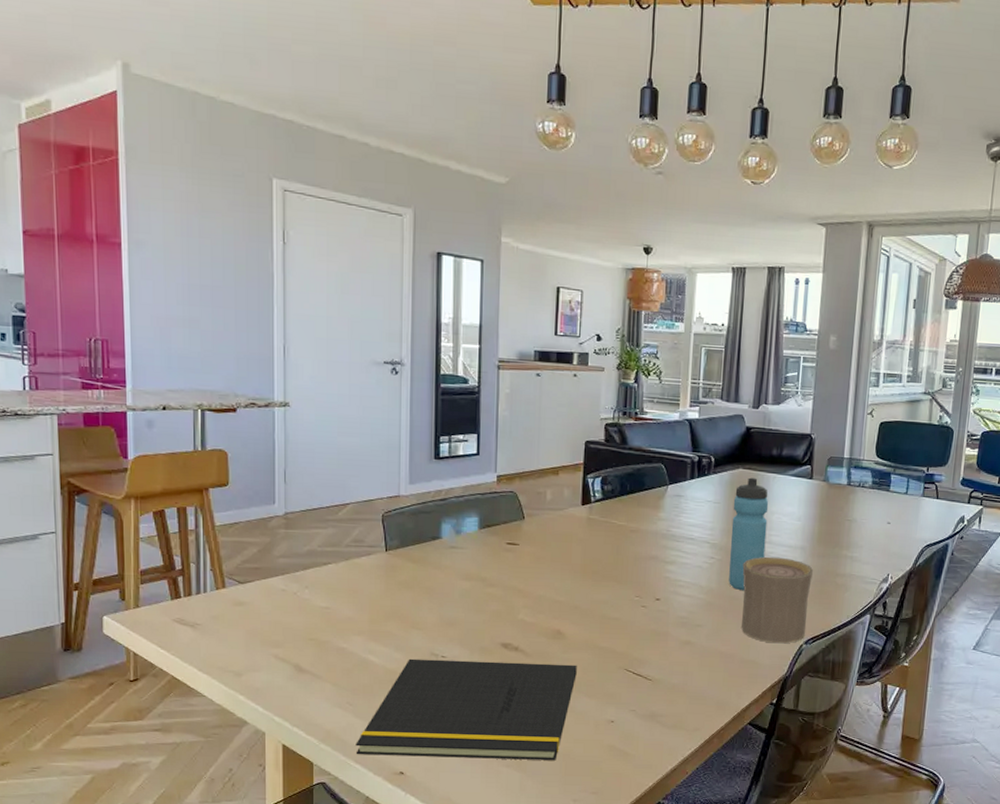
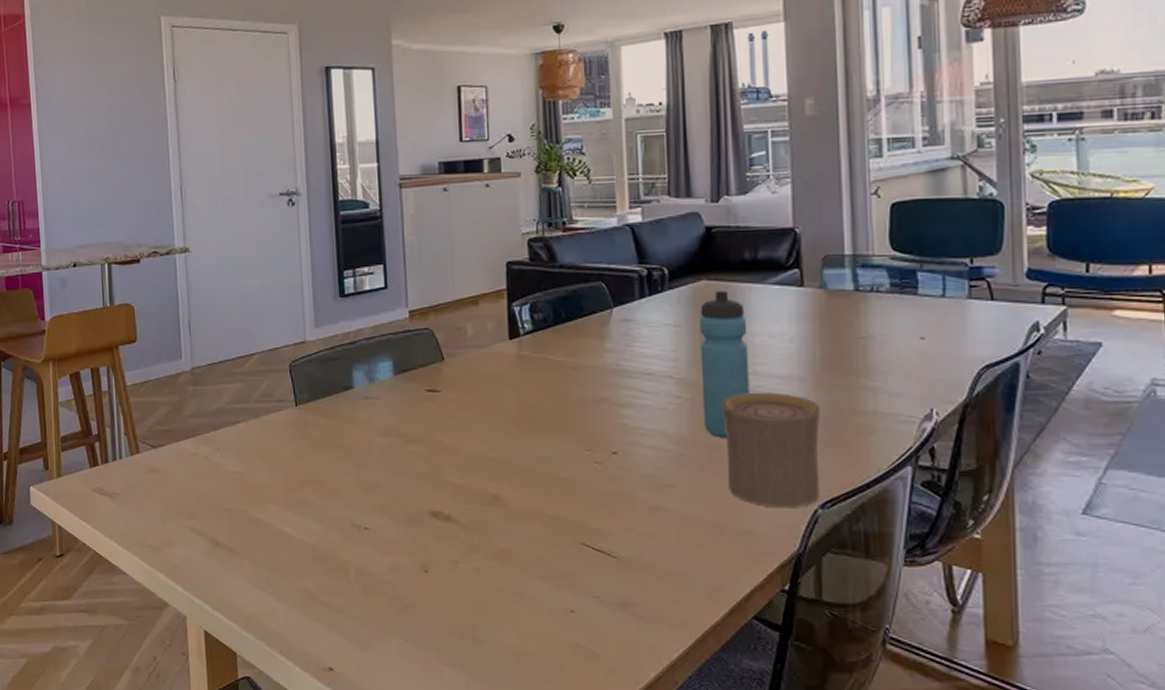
notepad: present [356,658,577,761] -> none [279,531,523,660]

